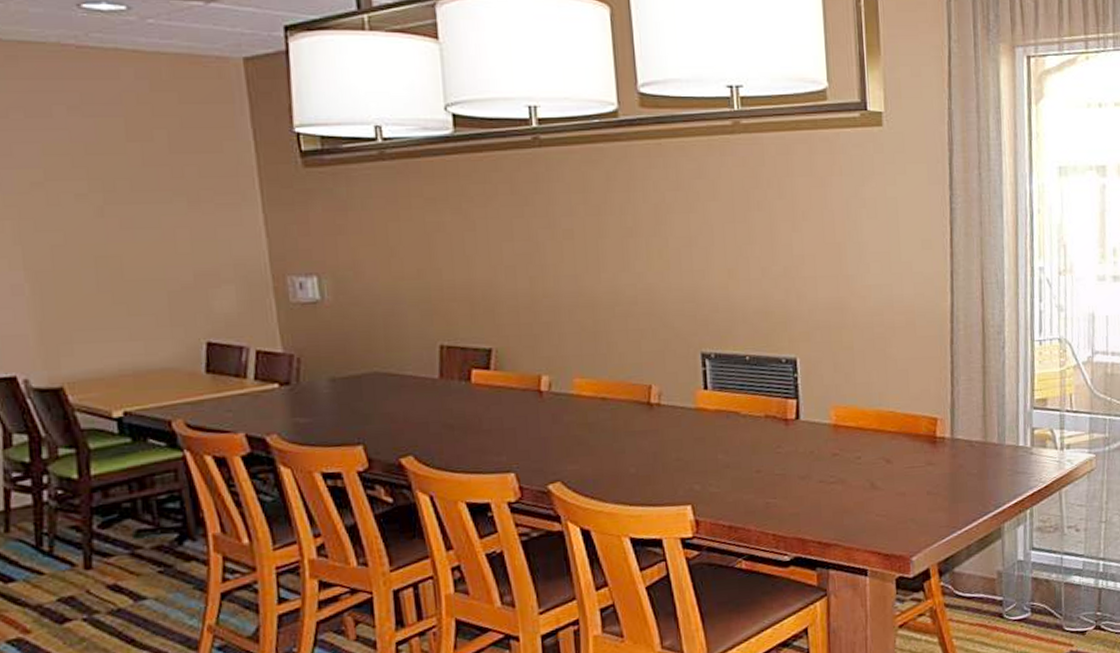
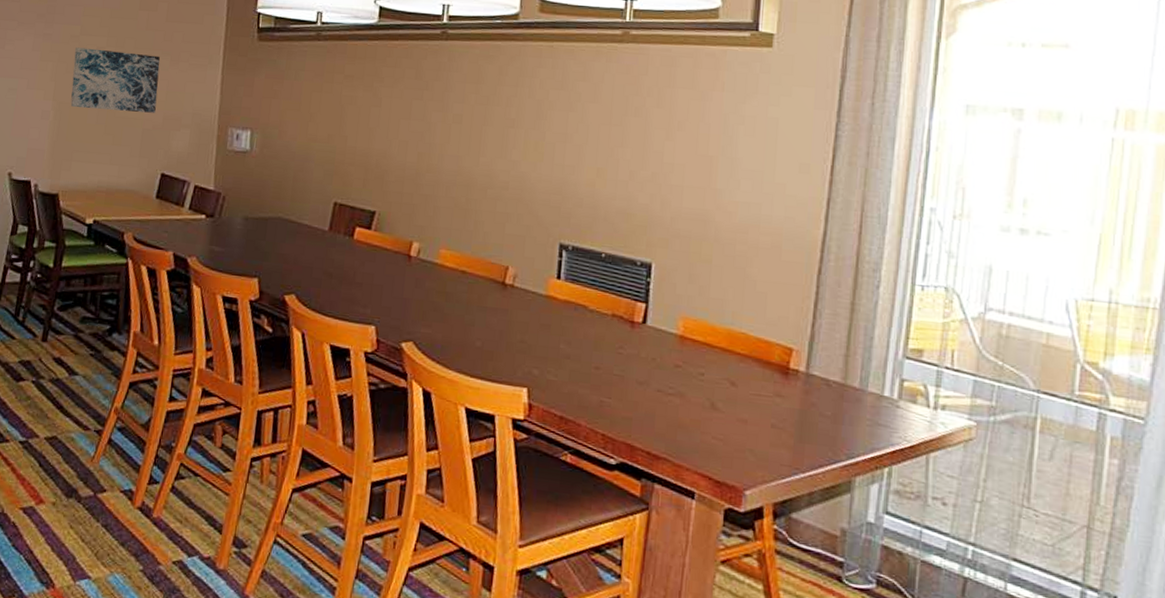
wall art: none [42,197,181,276] -> present [70,47,160,113]

